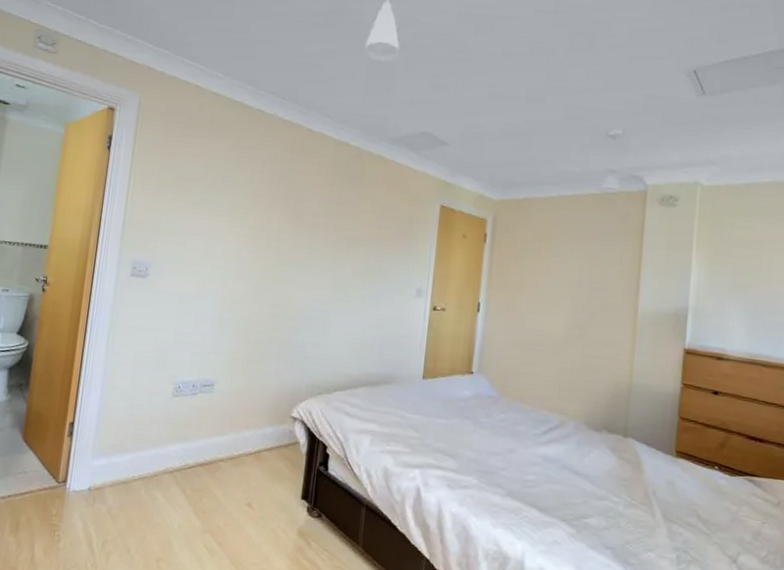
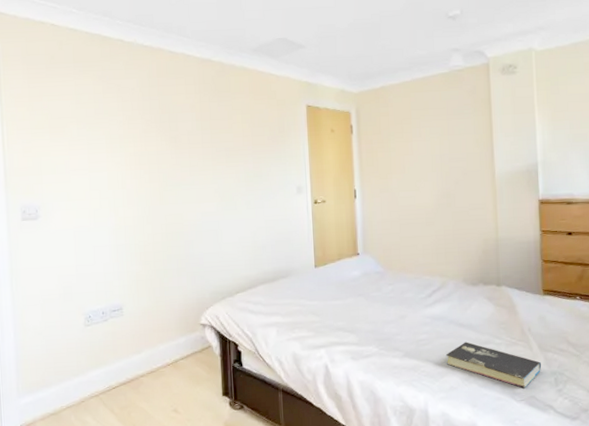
book: none [552,492,664,560] -> present [445,342,542,389]

